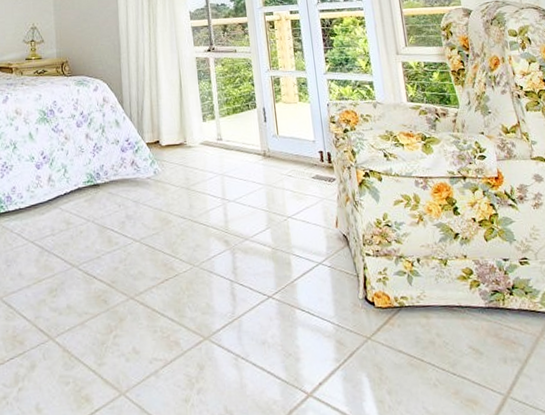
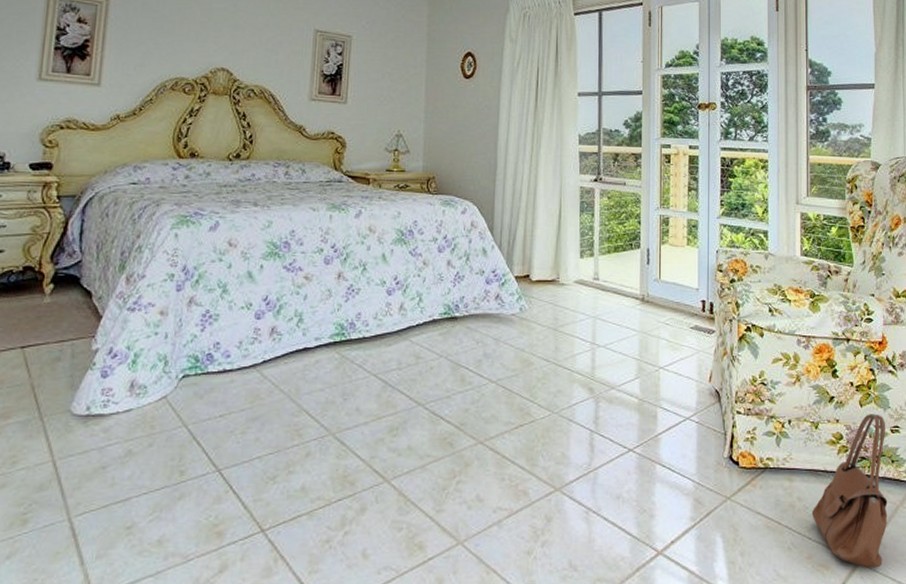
handbag: none [452,247,532,402] -> present [811,414,888,568]

